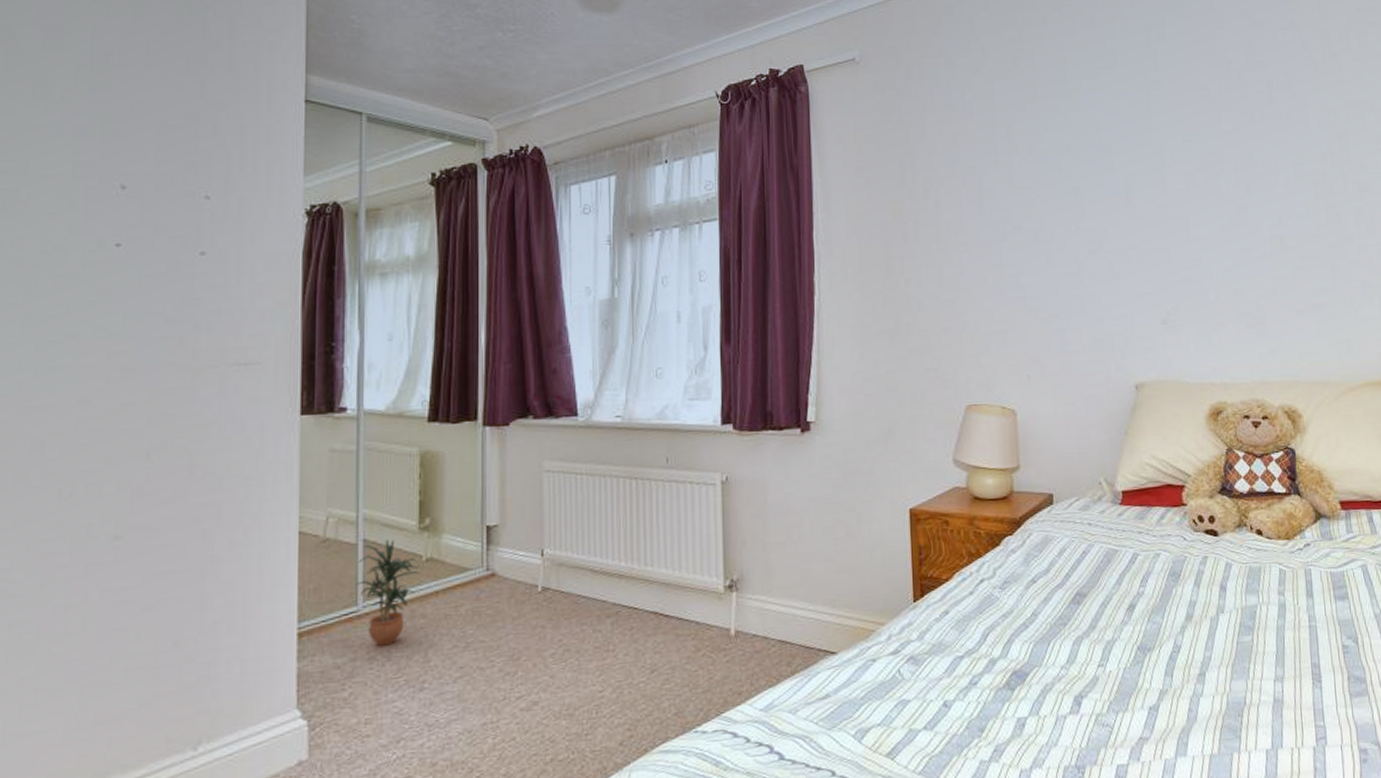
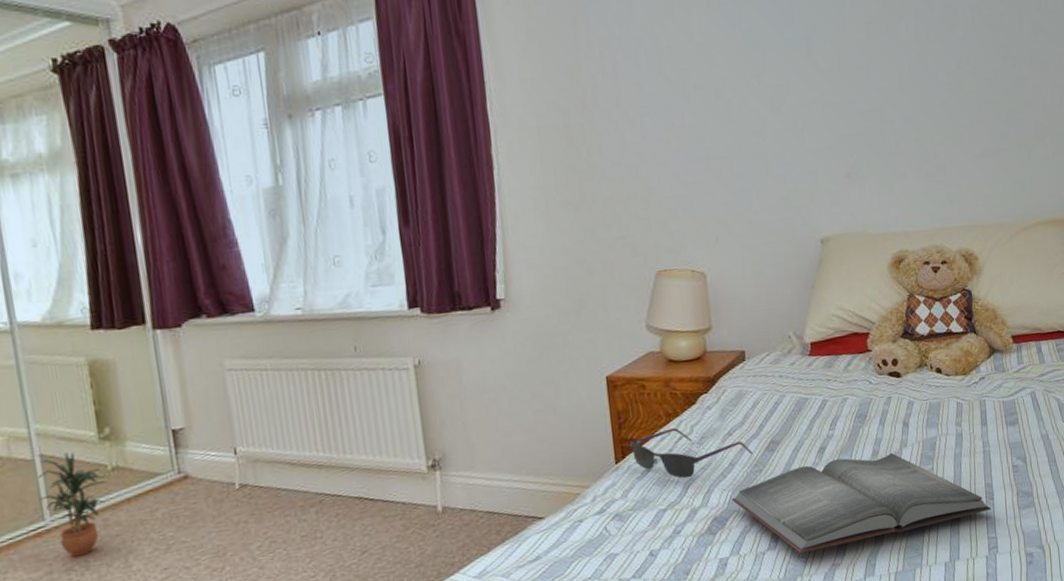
sunglasses: none [930,569,1058,625] -> present [630,428,753,479]
hardback book: none [1033,617,1318,722] -> present [731,452,991,554]

